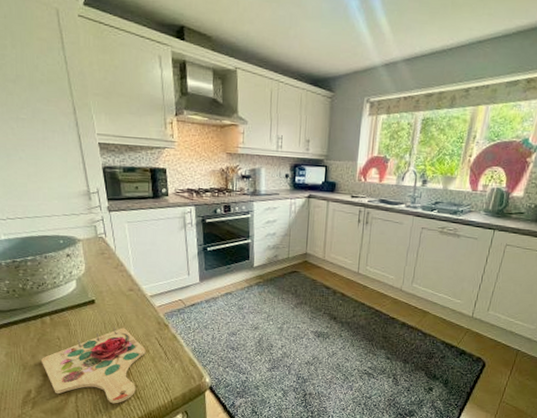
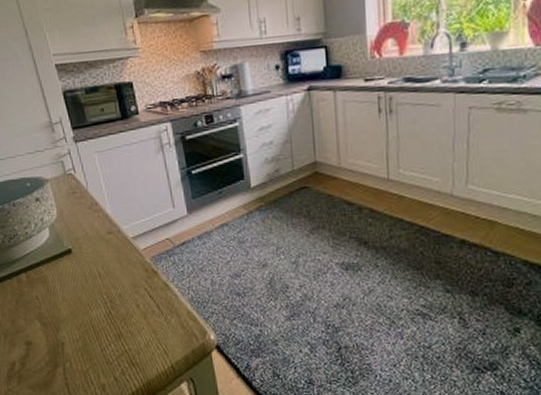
cutting board: present [42,327,146,404] -> none [22,279,135,374]

